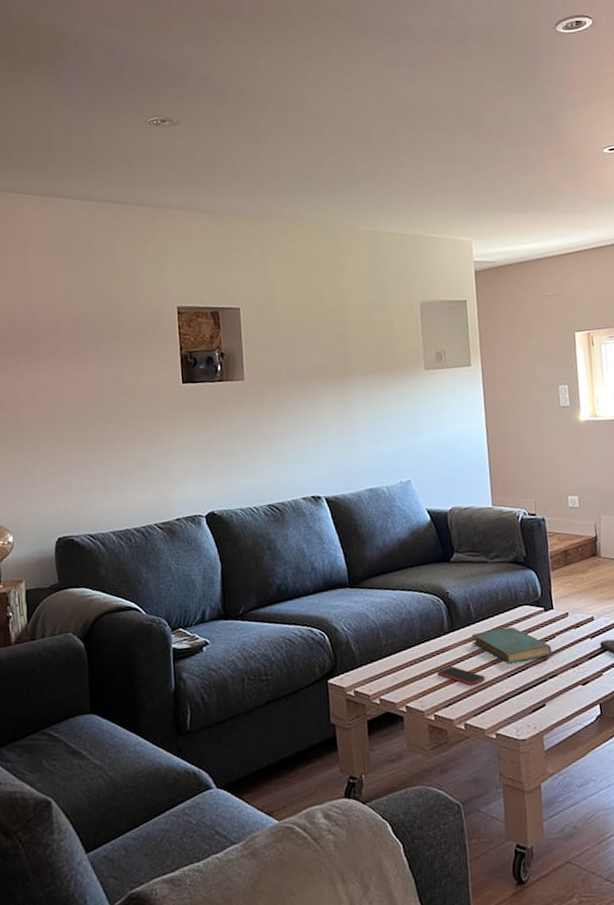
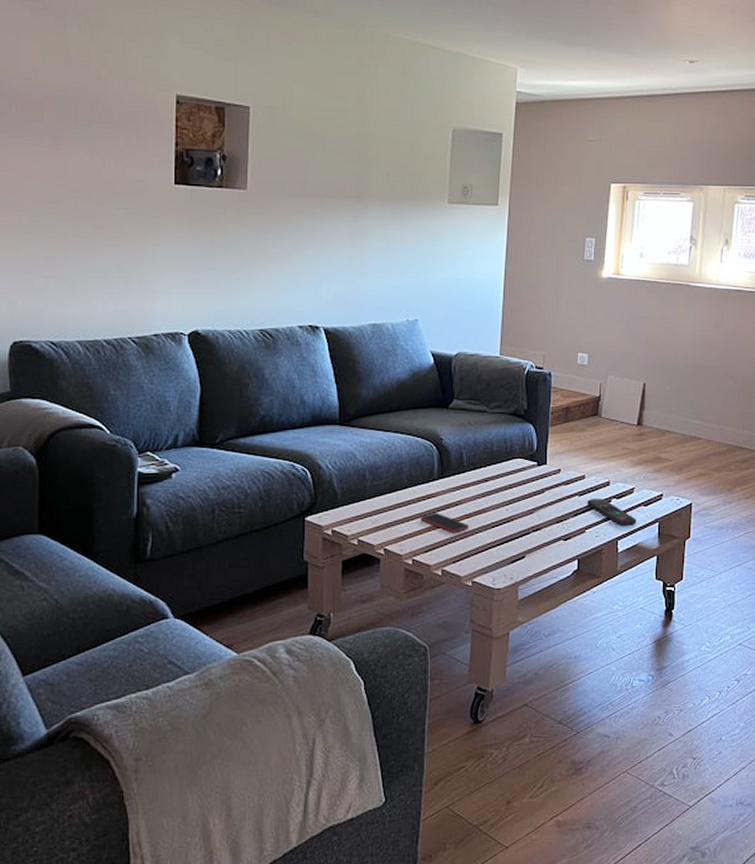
book: present [471,627,552,664] -> none [461,478,539,515]

